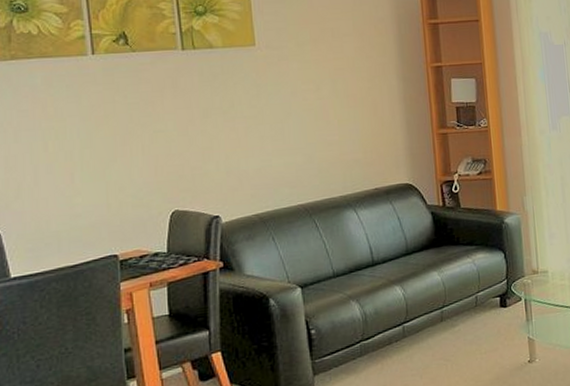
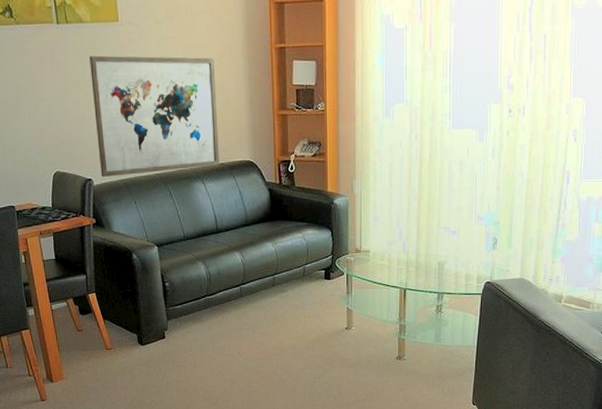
wall art: none [220,79,374,213] -> present [89,55,219,177]

